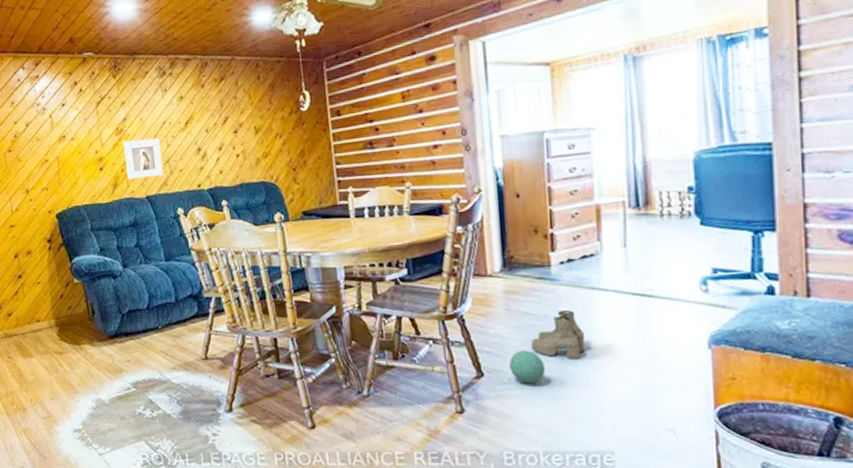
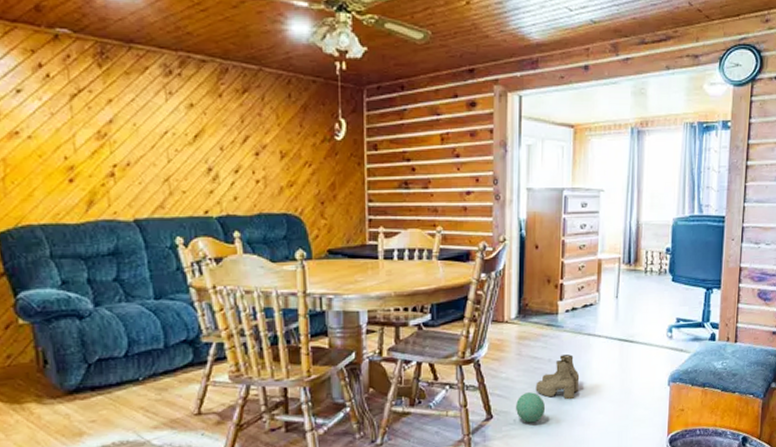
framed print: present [123,138,164,180] -> none [106,148,161,198]

